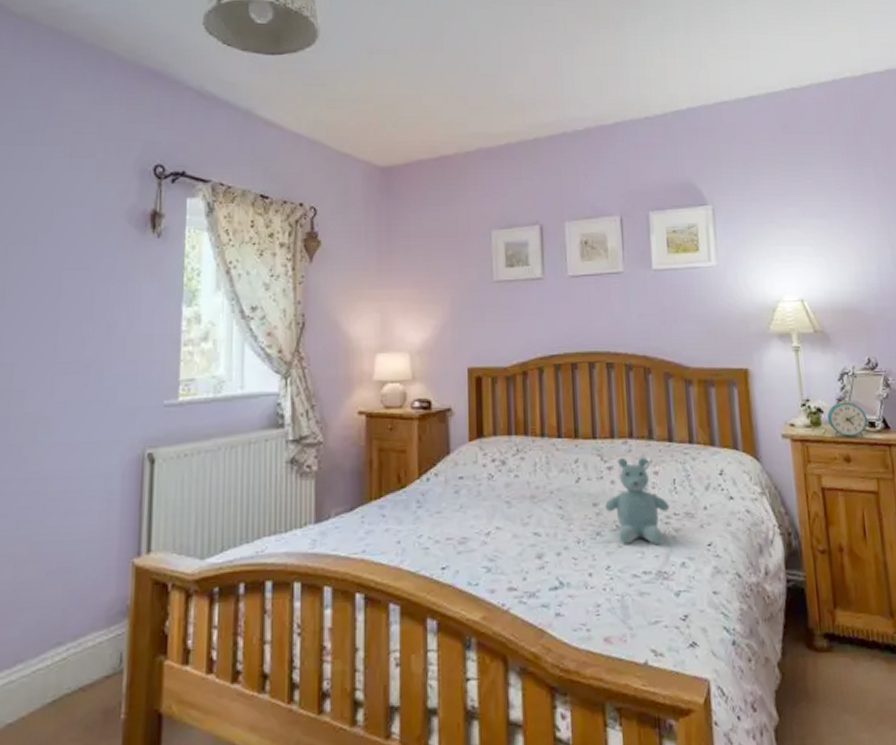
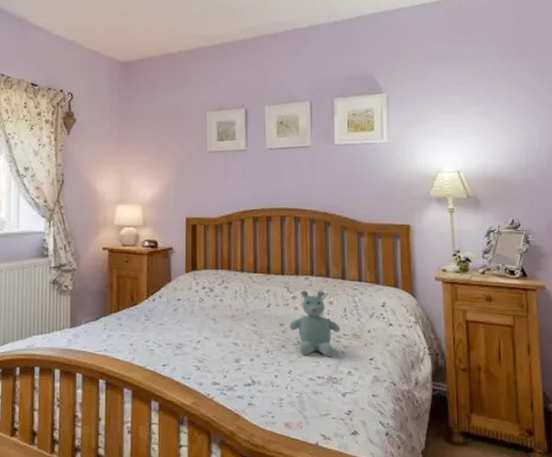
alarm clock: present [827,400,867,437] -> none [474,252,508,282]

